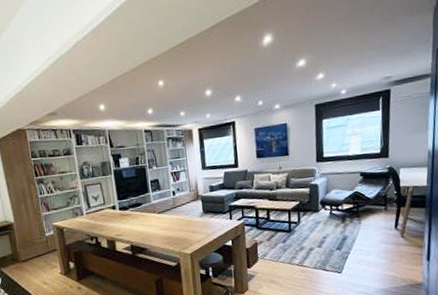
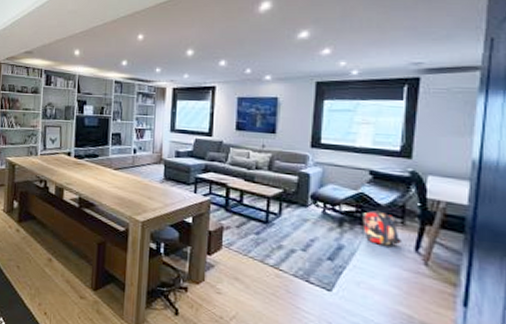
backpack: none [358,202,386,230] -> present [362,209,401,246]

